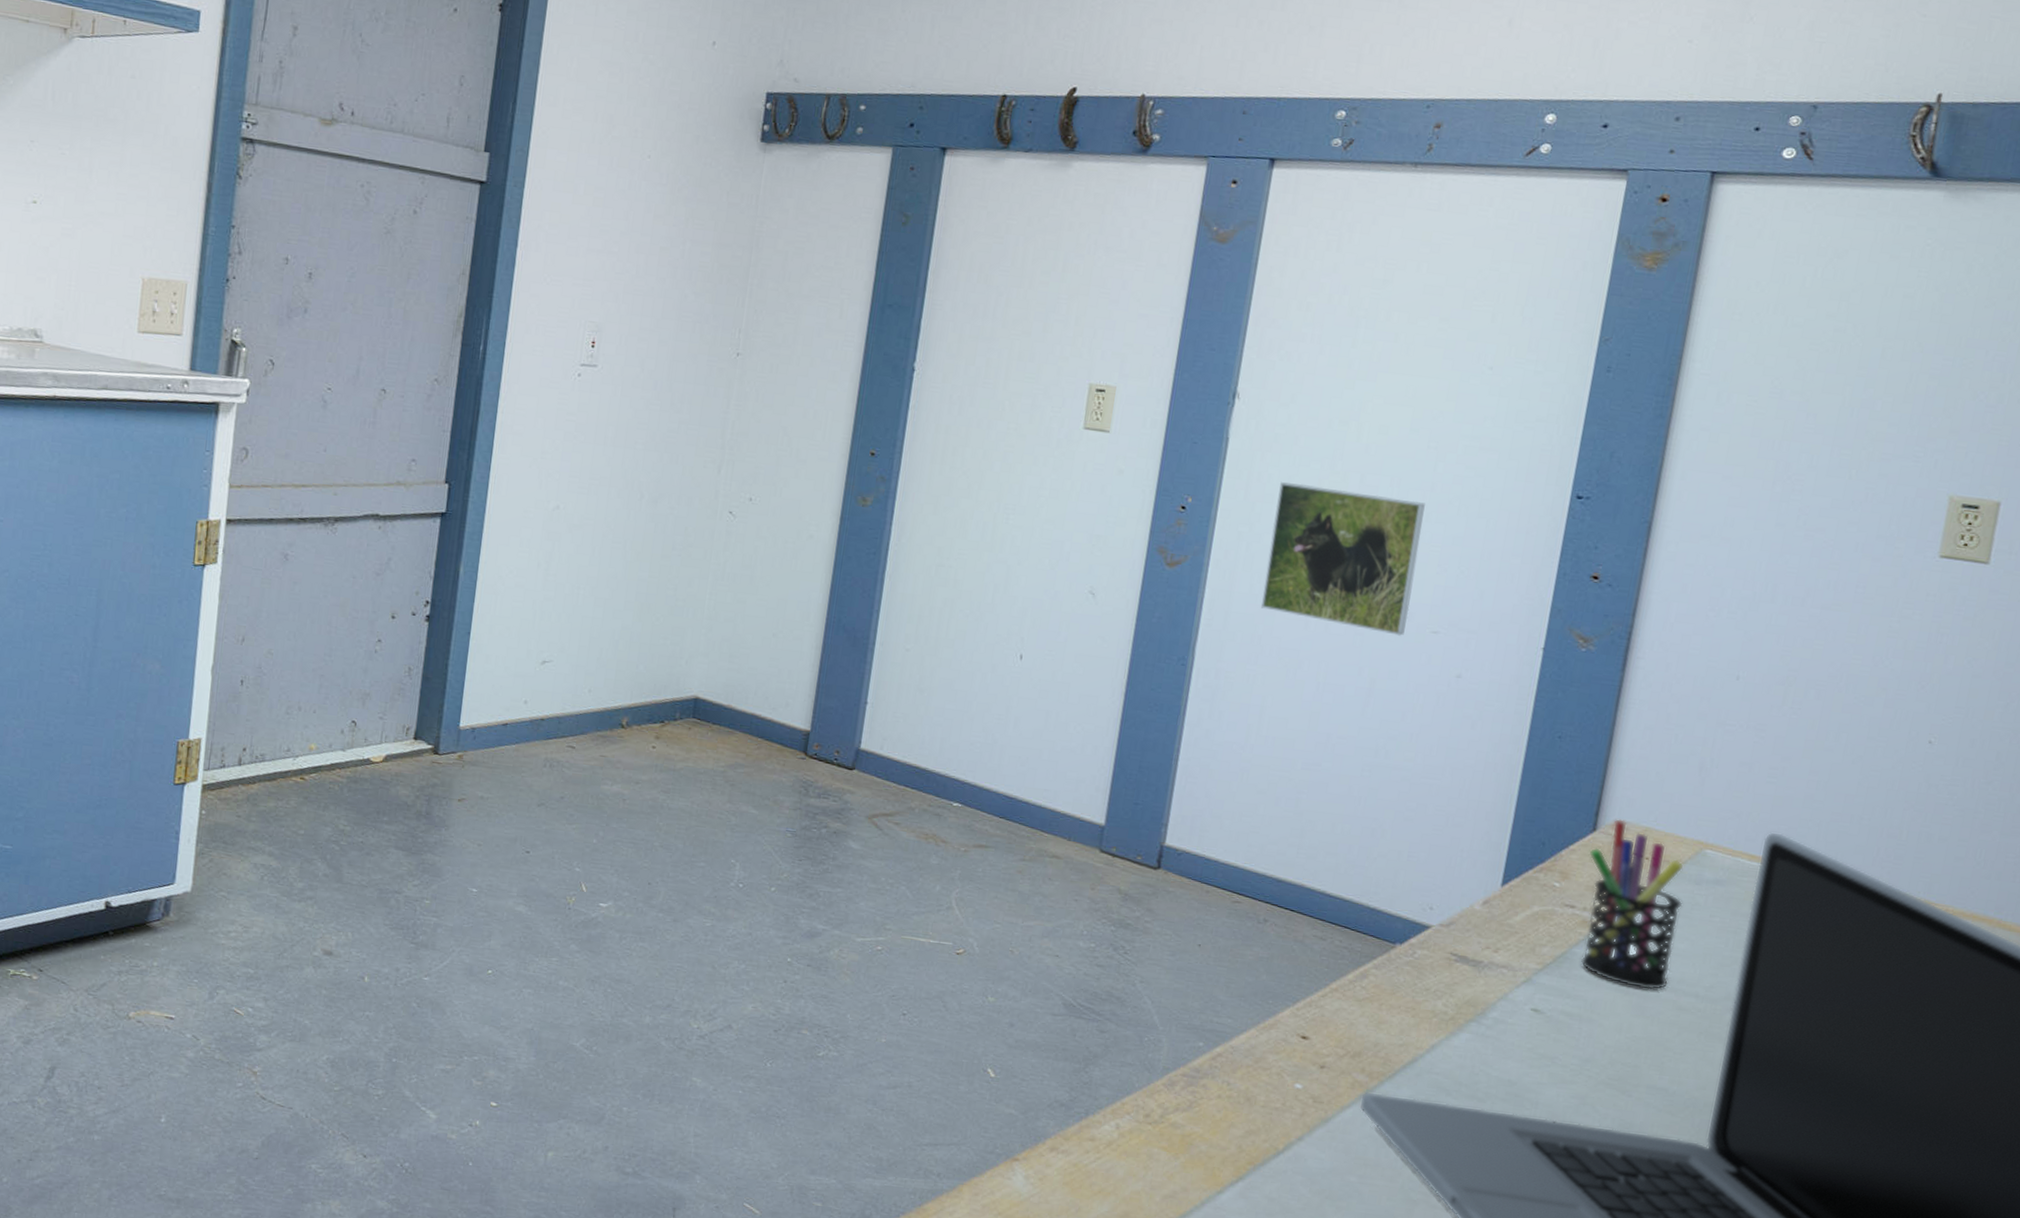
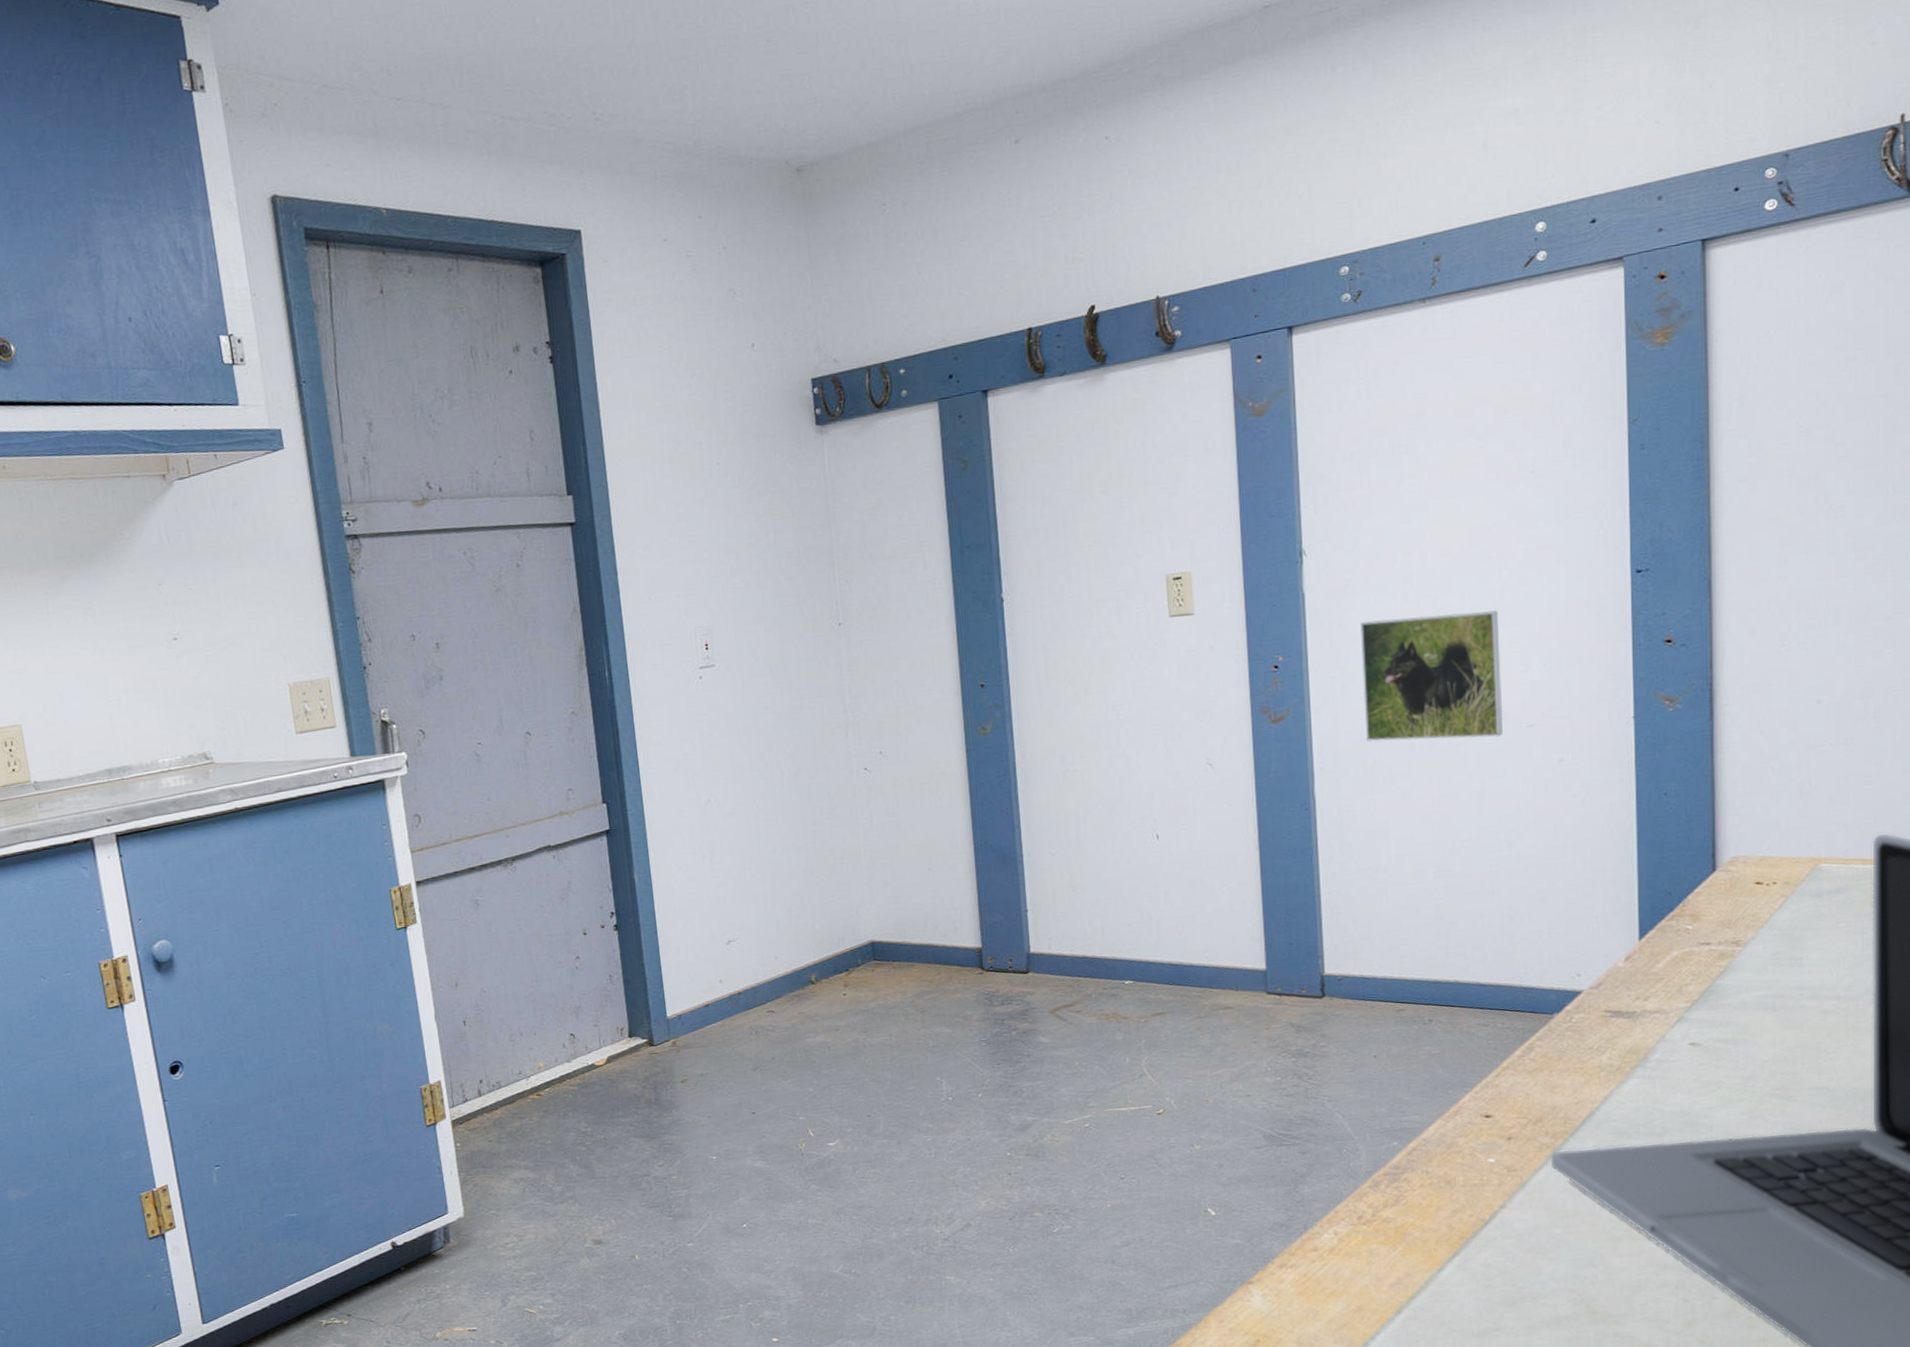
pen holder: present [1580,819,1683,990] -> none [1713,855,1809,1004]

